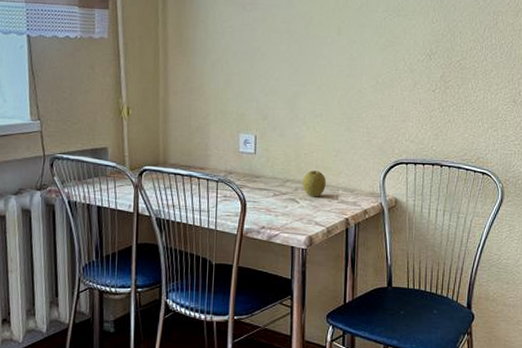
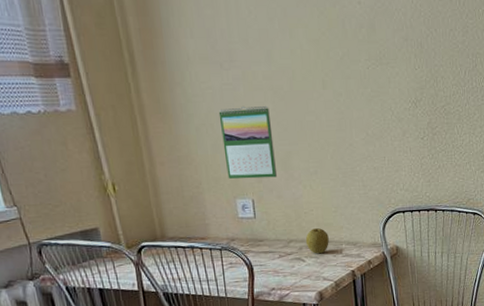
calendar: none [234,45,284,116] -> present [218,105,278,179]

